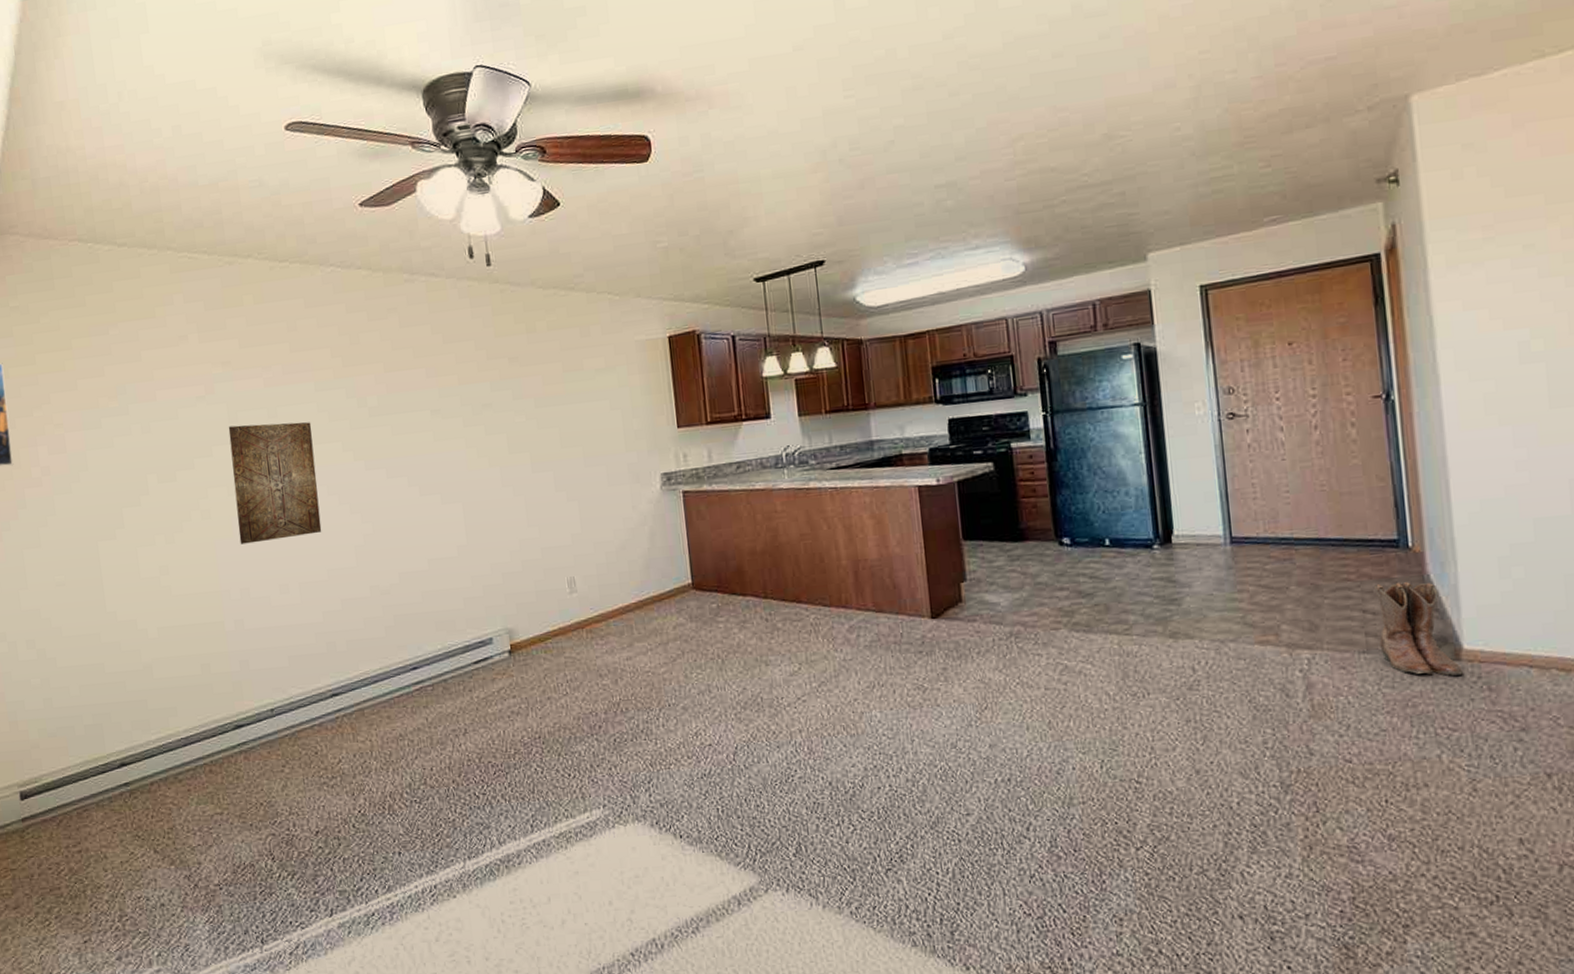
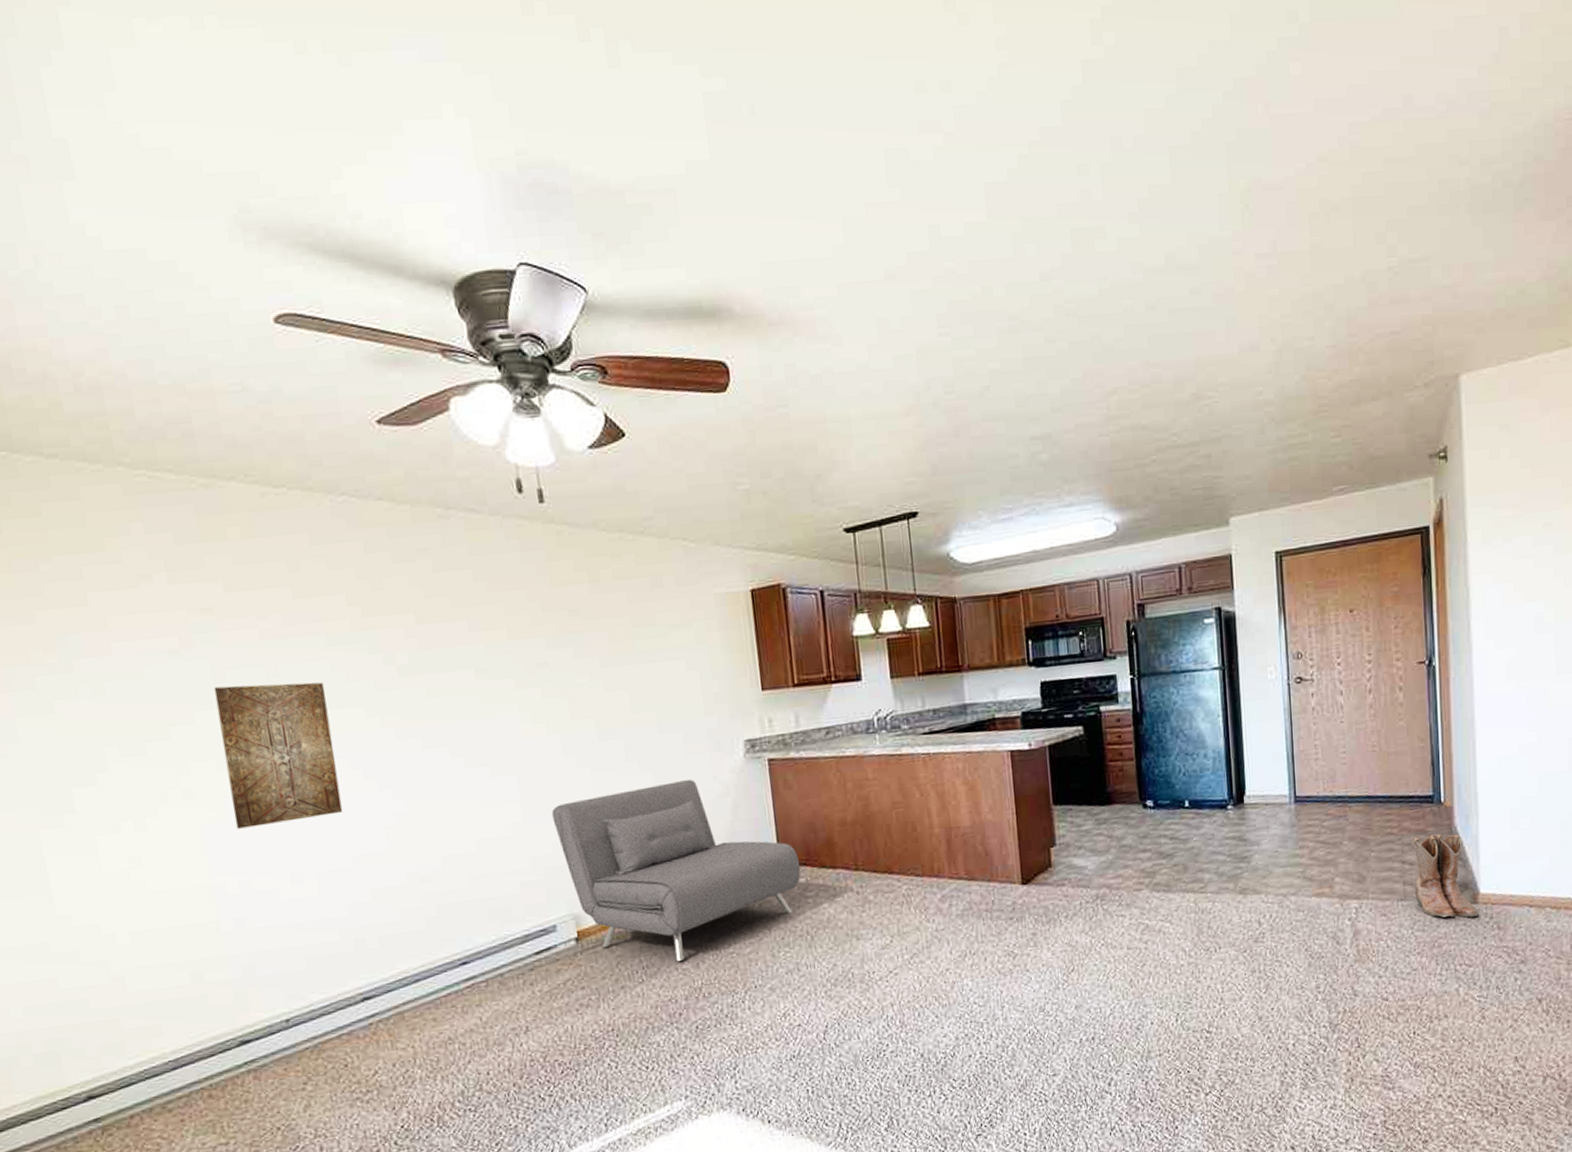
sofa: none [491,509,713,678] -> present [551,780,801,962]

